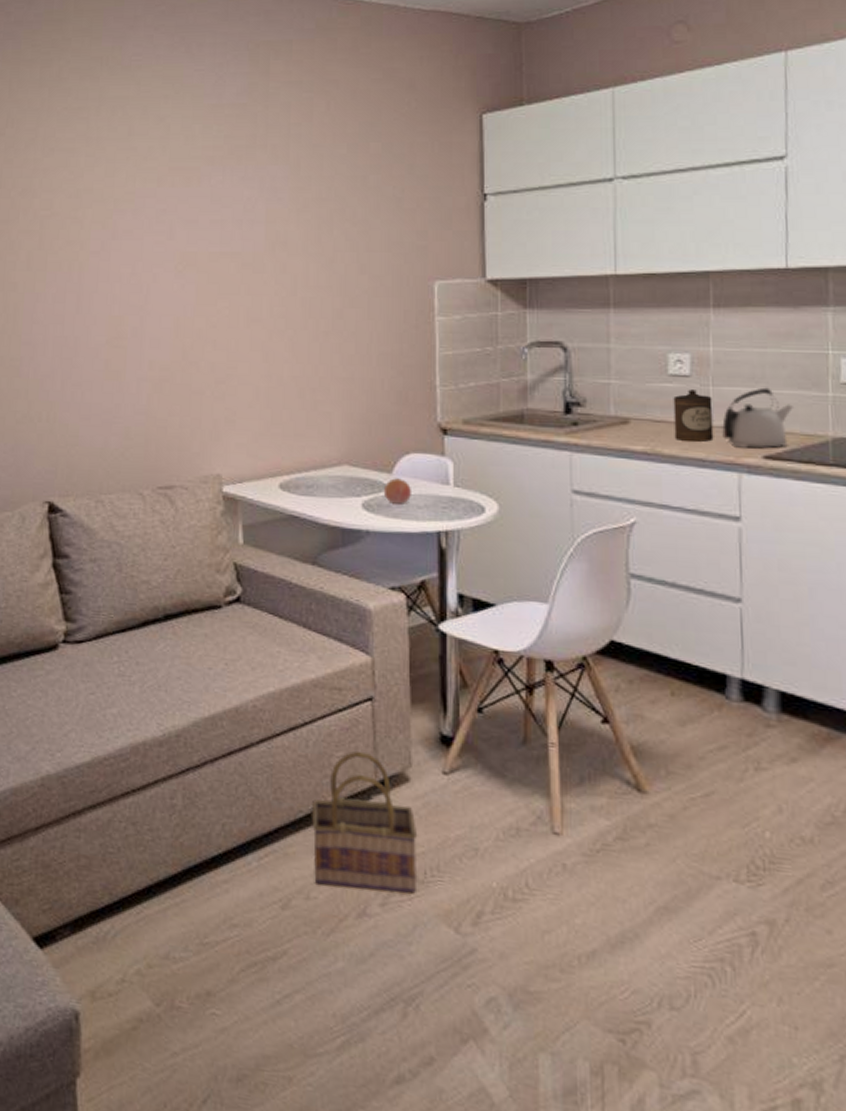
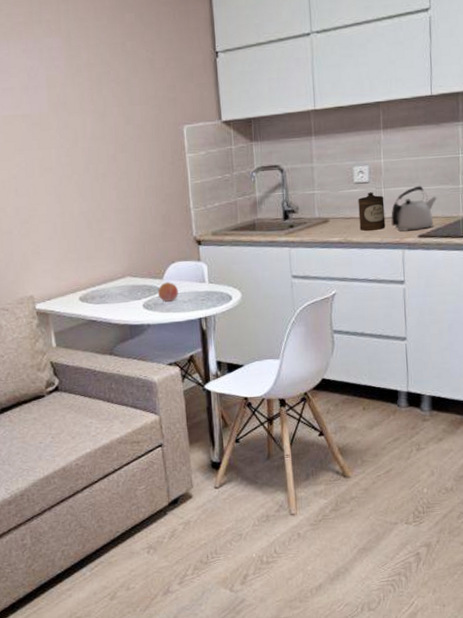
basket: present [311,750,418,894] -> none [125,483,203,579]

